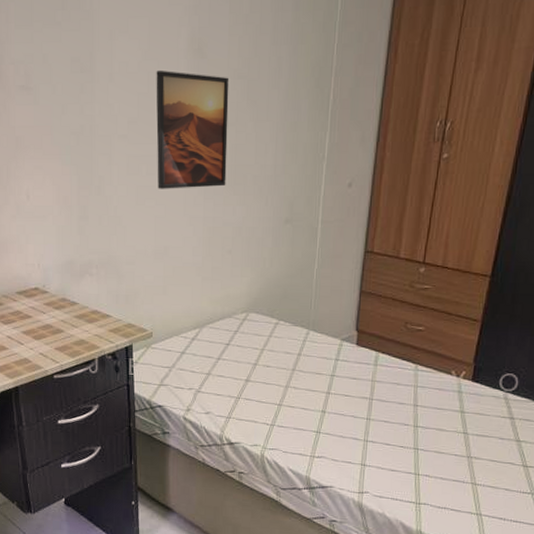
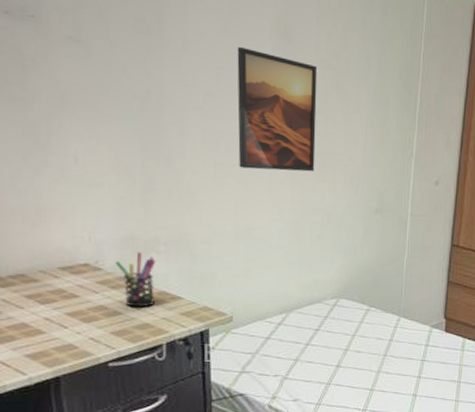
pen holder: none [58,275,90,326] -> present [115,252,156,308]

